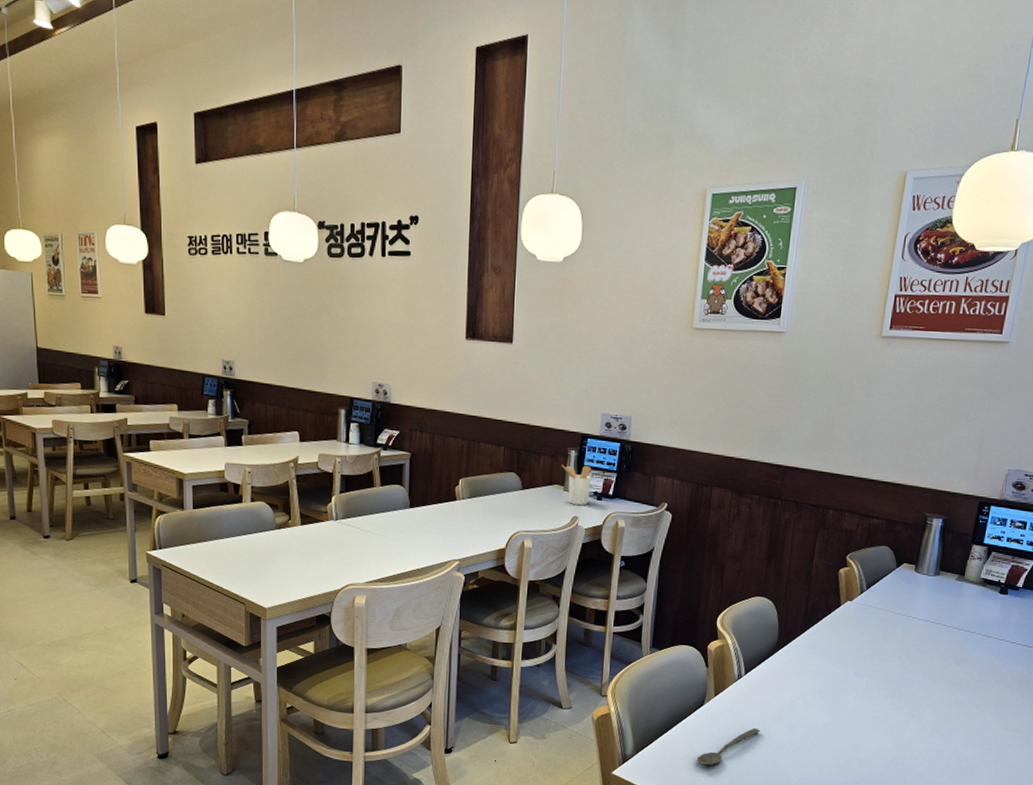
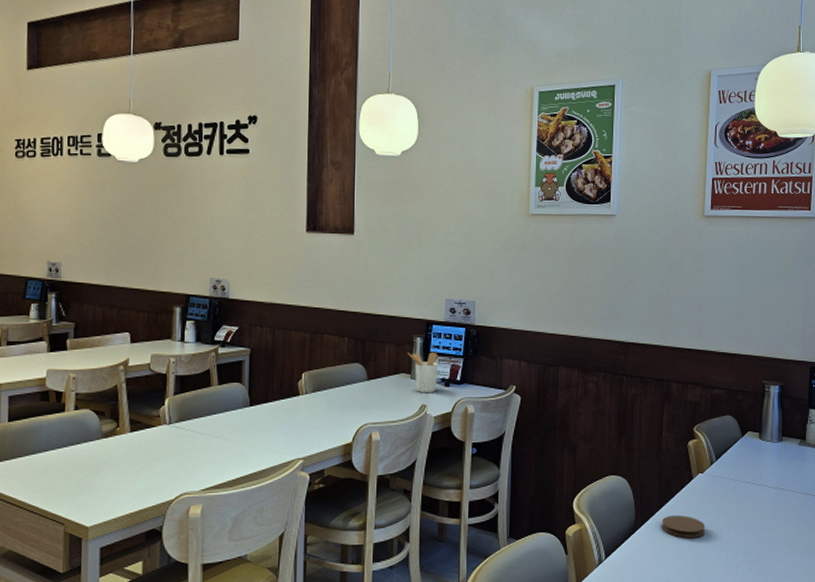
coaster: none [804,639,849,662] -> present [661,515,706,538]

